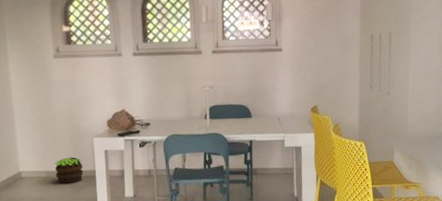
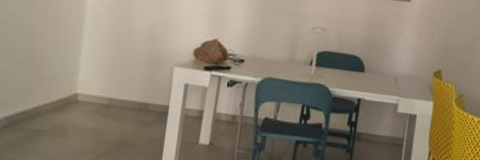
potted plant: present [54,157,84,184] -> none [119,85,156,118]

